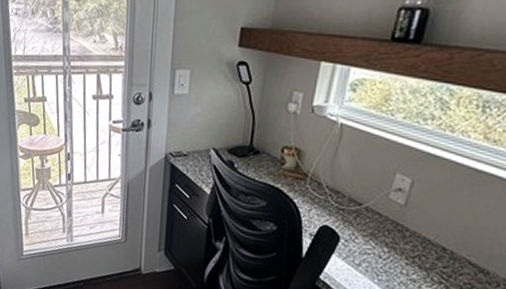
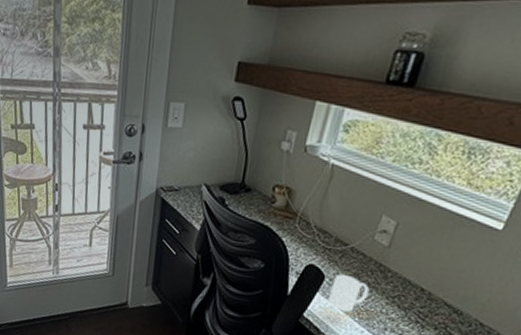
mug: none [344,235,387,274] -> present [327,274,369,313]

